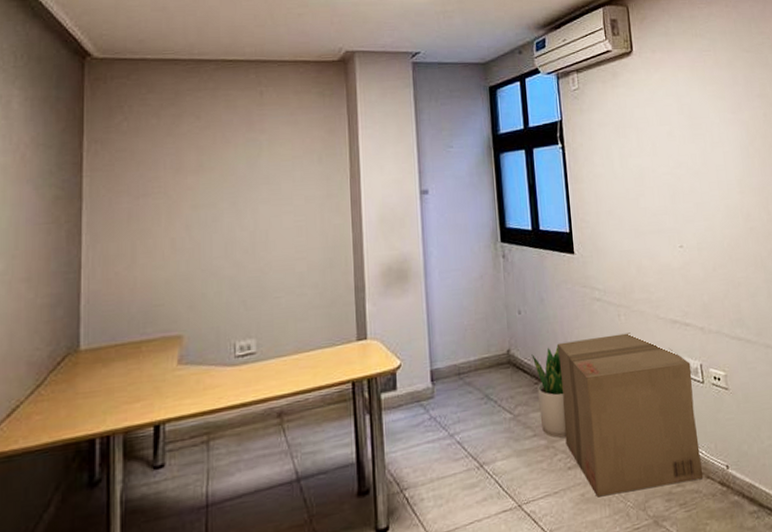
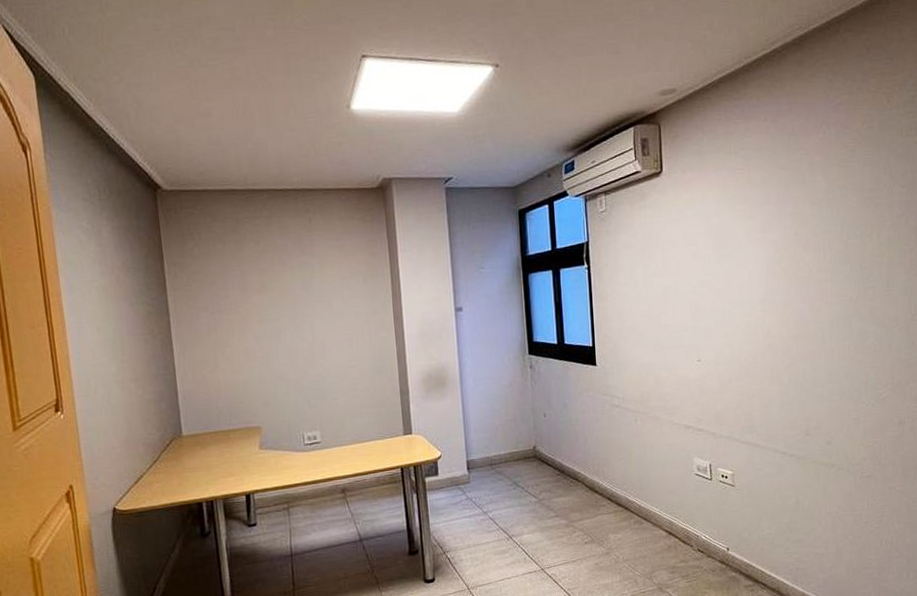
planter: present [531,344,566,438] -> none [555,443,584,519]
cardboard box: present [557,332,704,498] -> none [578,435,705,567]

